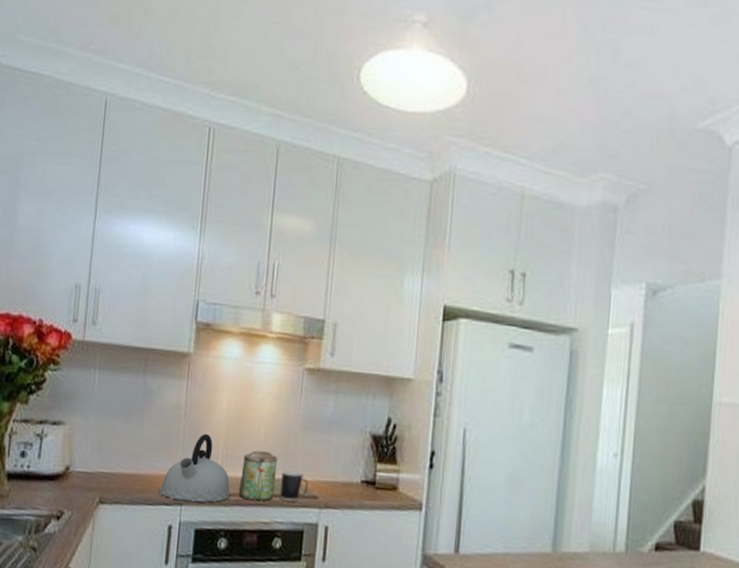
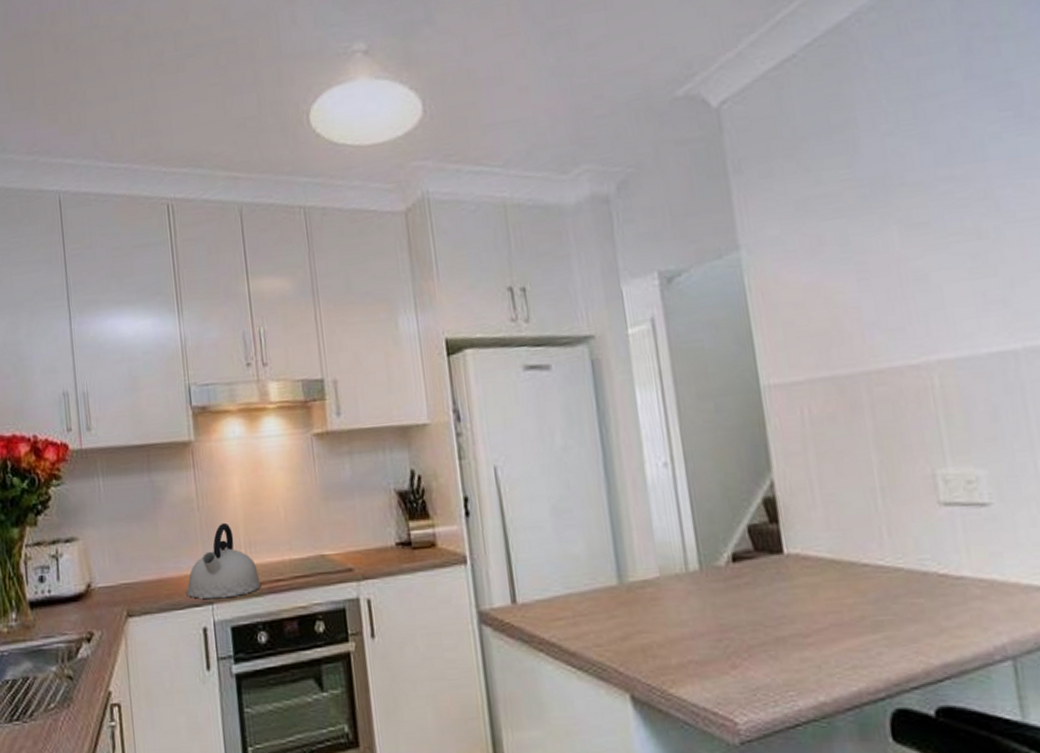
canister: present [238,450,278,502] -> none [267,530,307,586]
mug: present [280,471,308,502] -> none [309,546,341,580]

